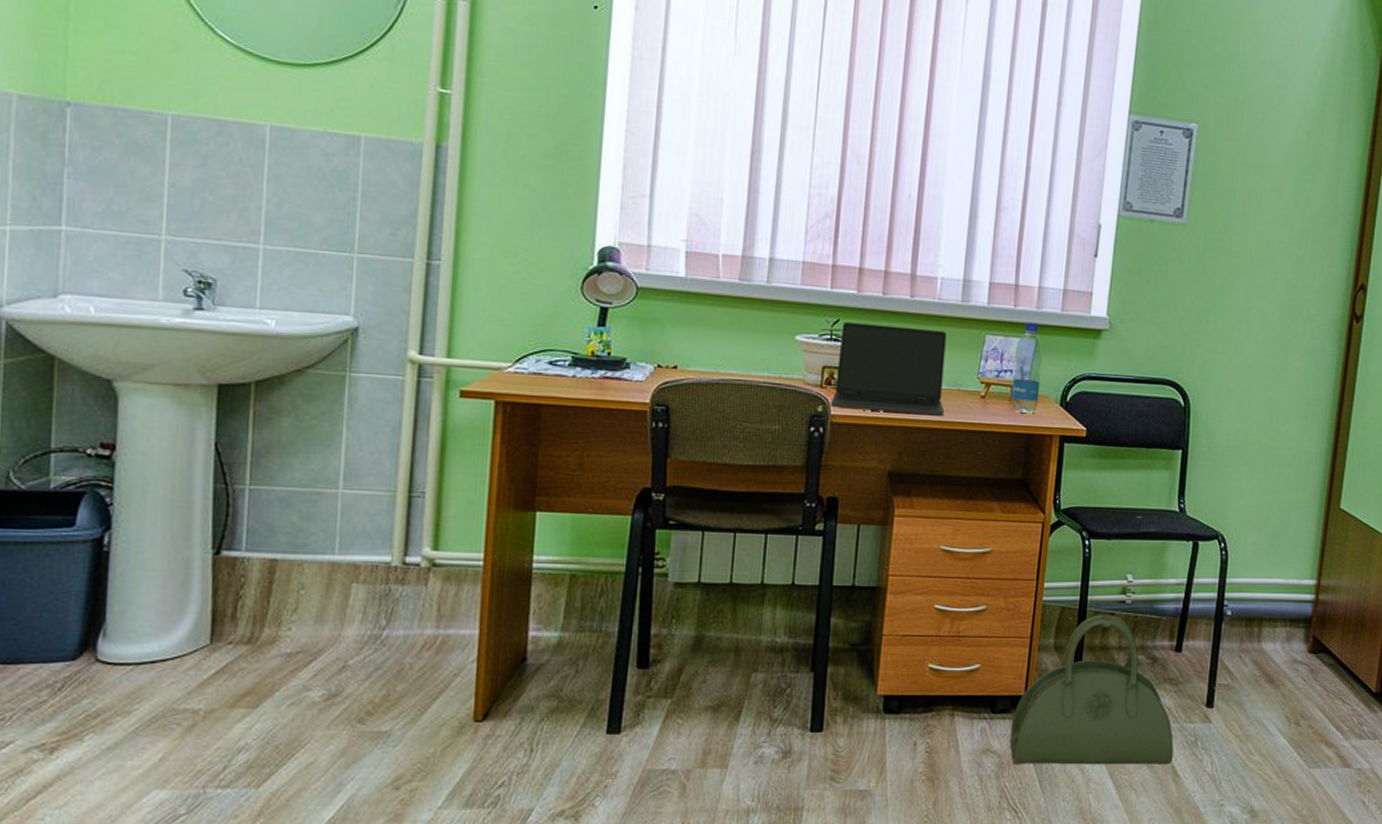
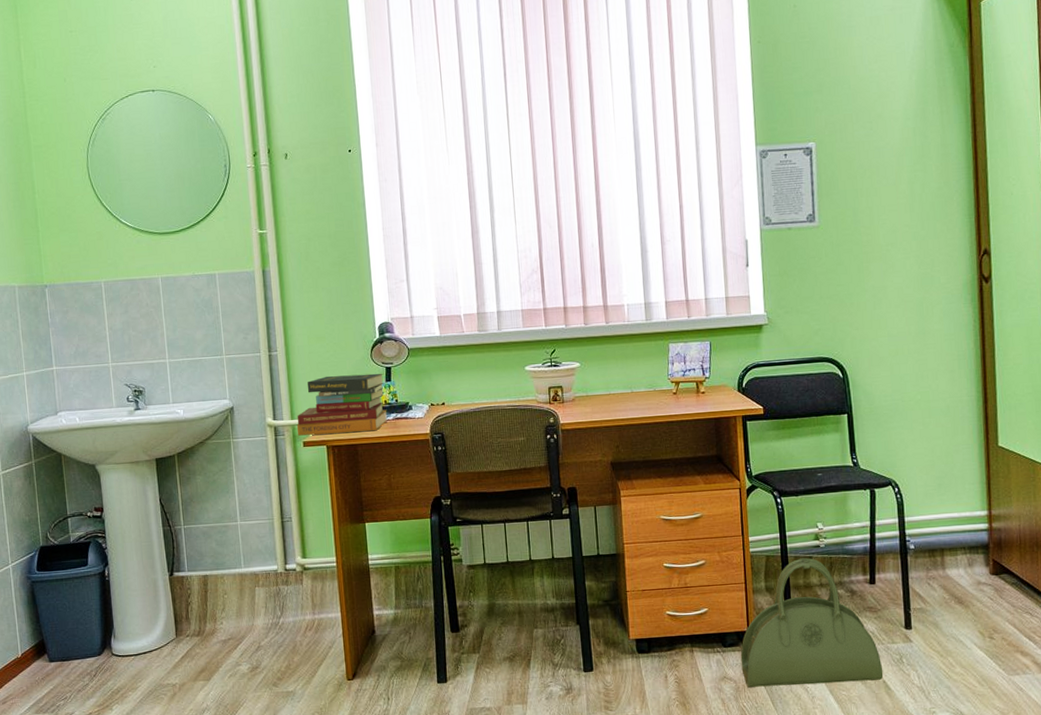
books: none [452,305,595,390] -> present [296,373,388,436]
laptop: present [830,322,947,416] -> none [558,346,647,418]
bottle: present [1010,322,1044,415] -> none [695,328,720,403]

